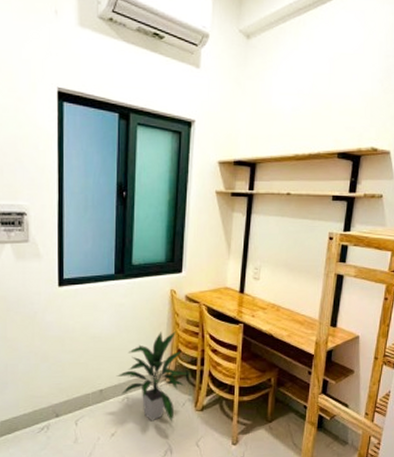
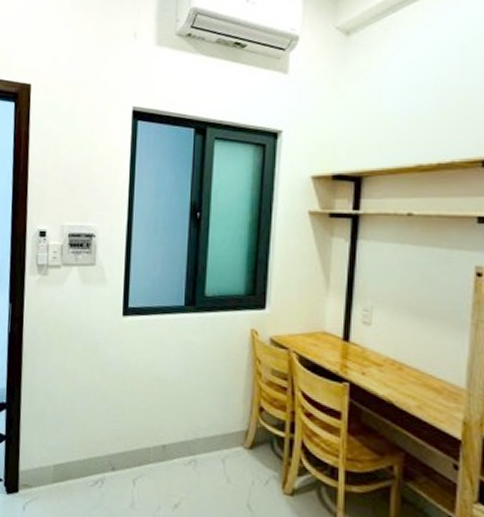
indoor plant: present [116,331,188,422] -> none [182,381,273,504]

